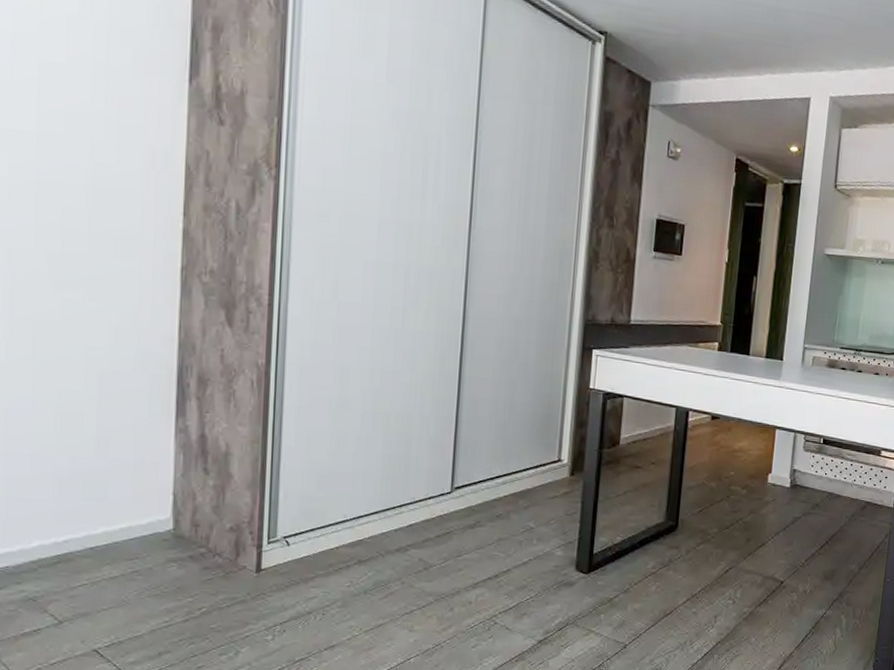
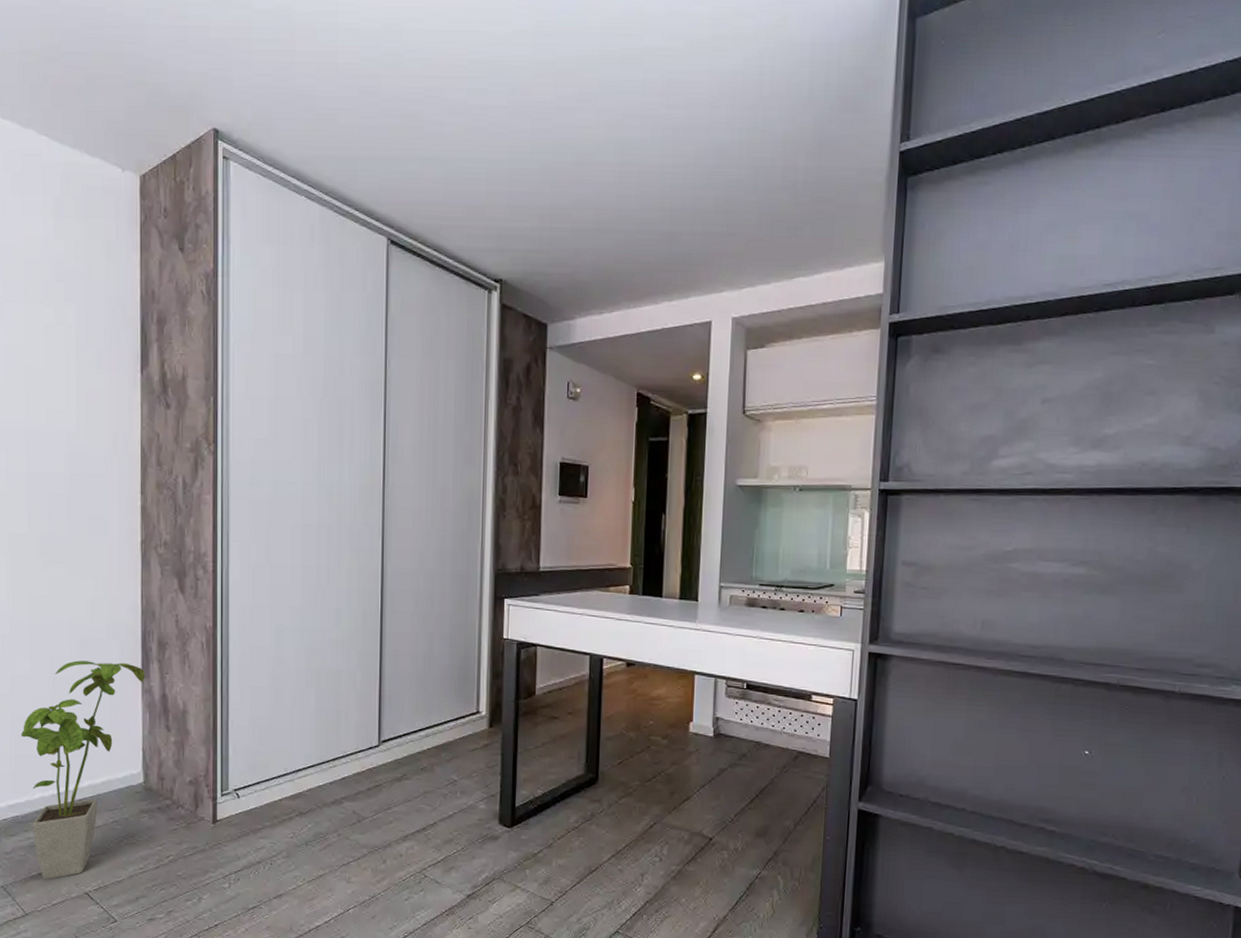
house plant: none [15,394,180,637] -> present [20,660,145,880]

